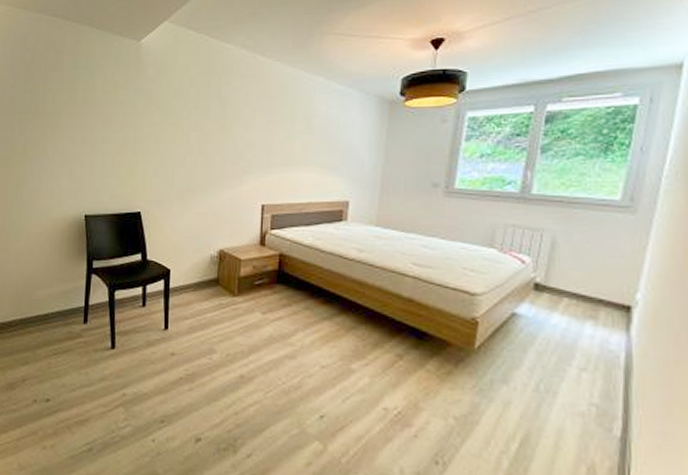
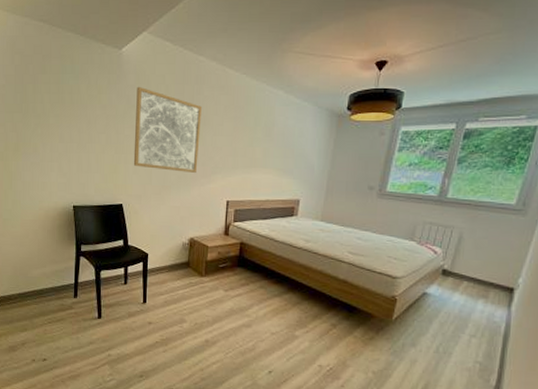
wall art: none [153,79,231,173] -> present [133,86,203,173]

